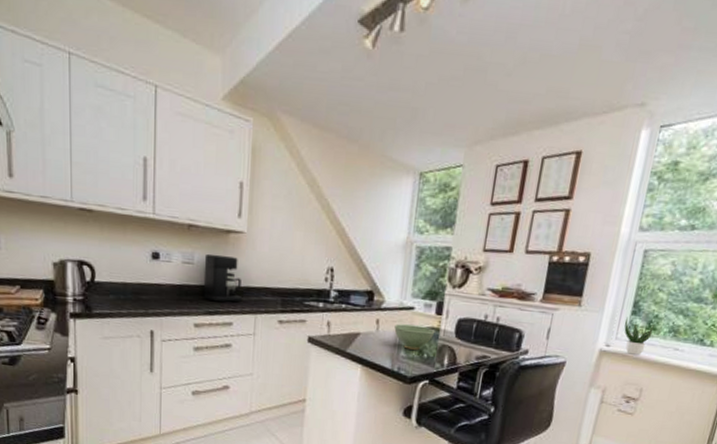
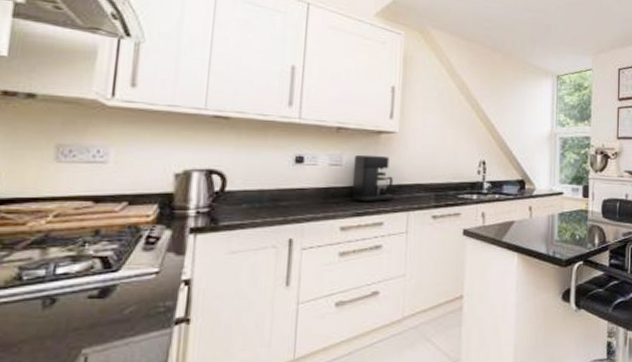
bowl: present [394,324,436,350] -> none [546,209,584,233]

